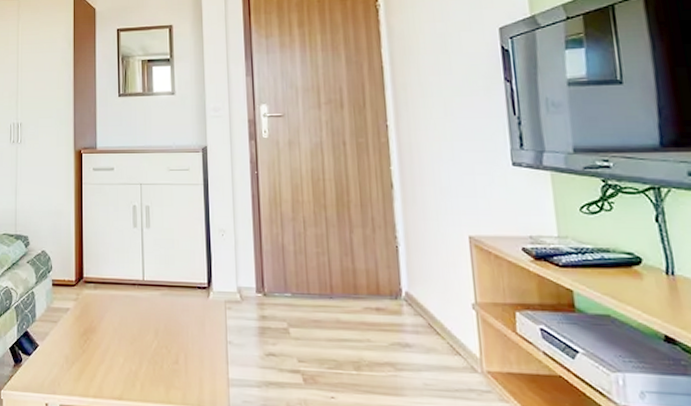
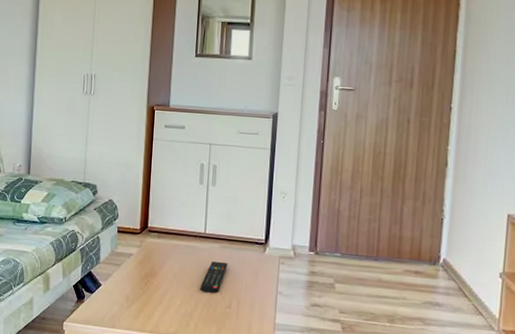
remote control: none [143,310,171,348] -> present [200,261,228,293]

